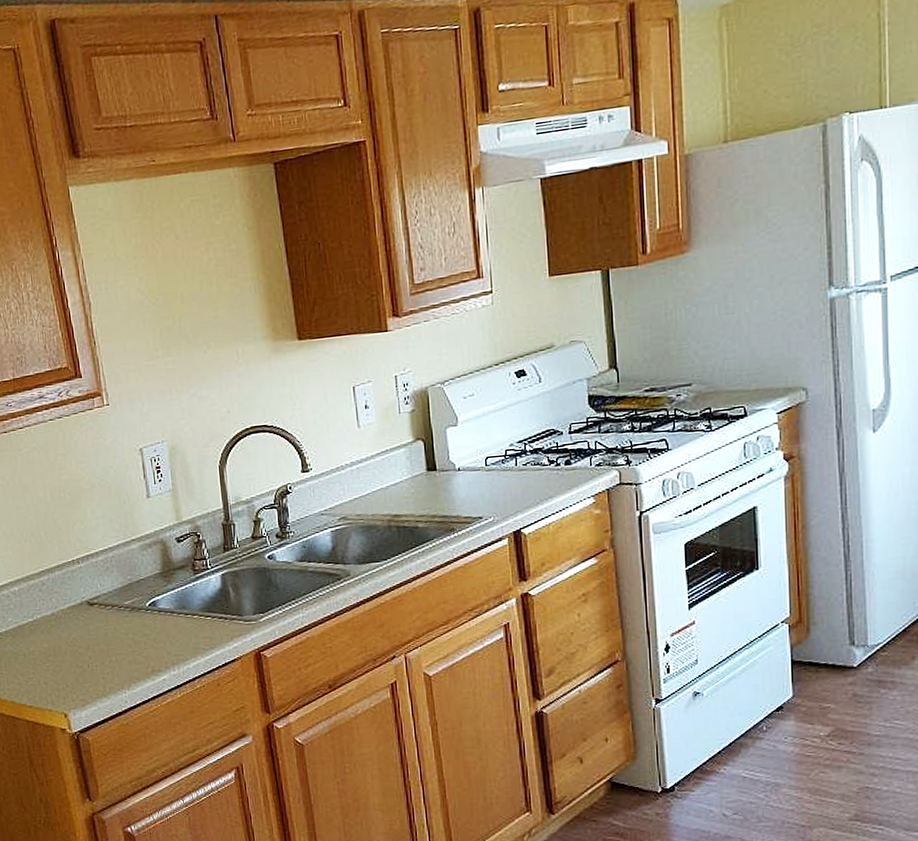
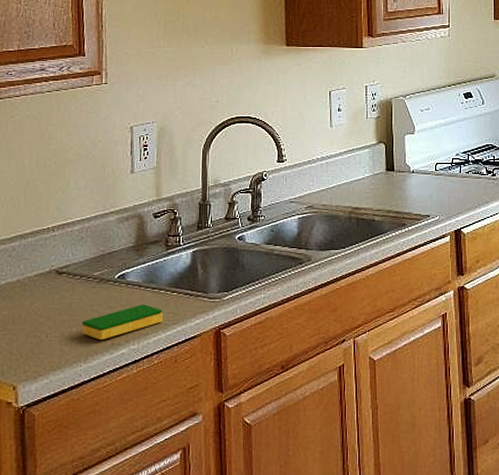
dish sponge: none [120,630,200,668] -> present [81,304,163,341]

